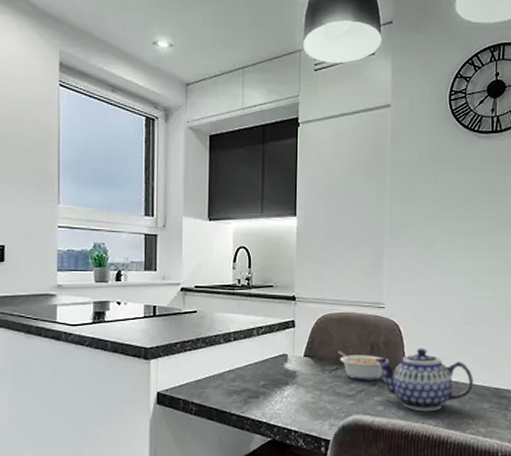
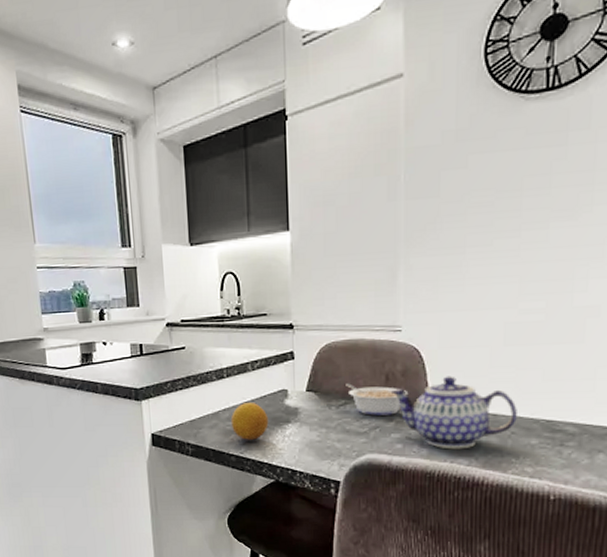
fruit: none [234,365,269,400] -> present [230,403,269,440]

